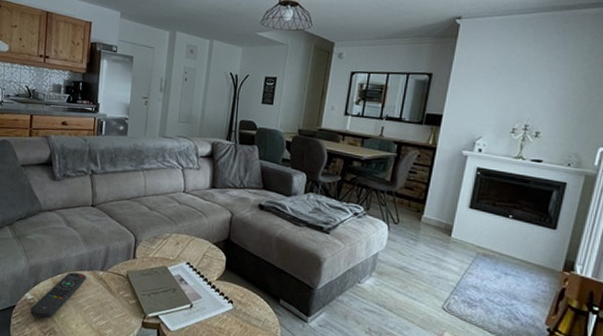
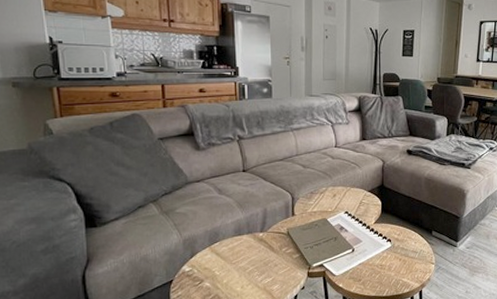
remote control: present [30,272,86,319] -> none [189,238,246,288]

